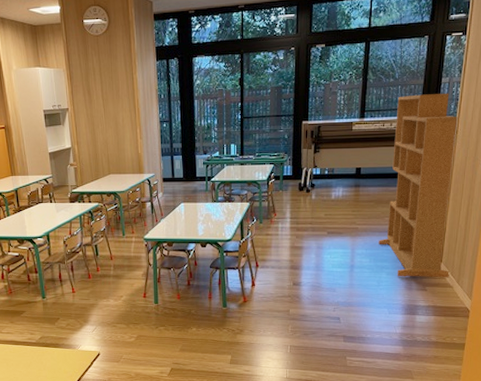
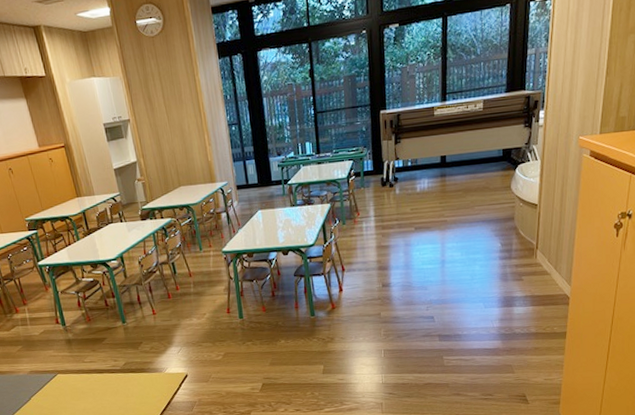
bookshelf: present [378,93,458,278] -> none [469,65,547,269]

